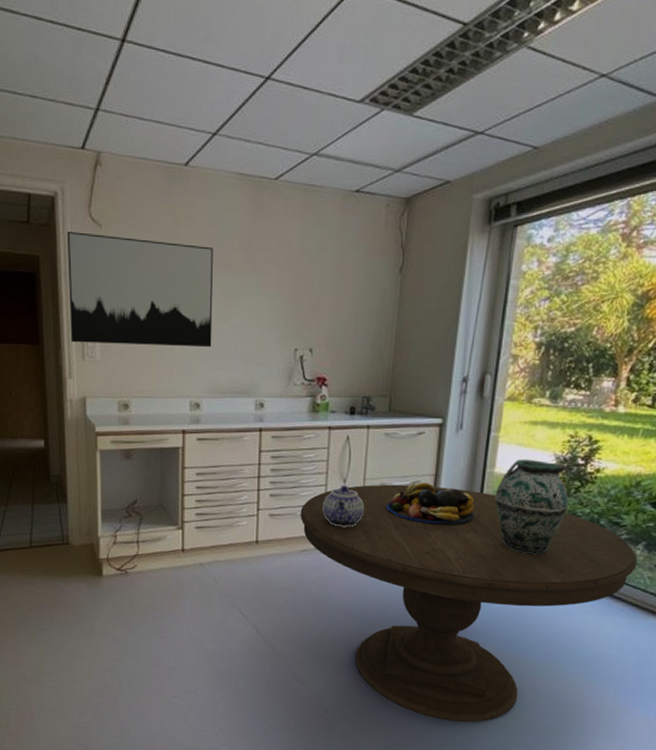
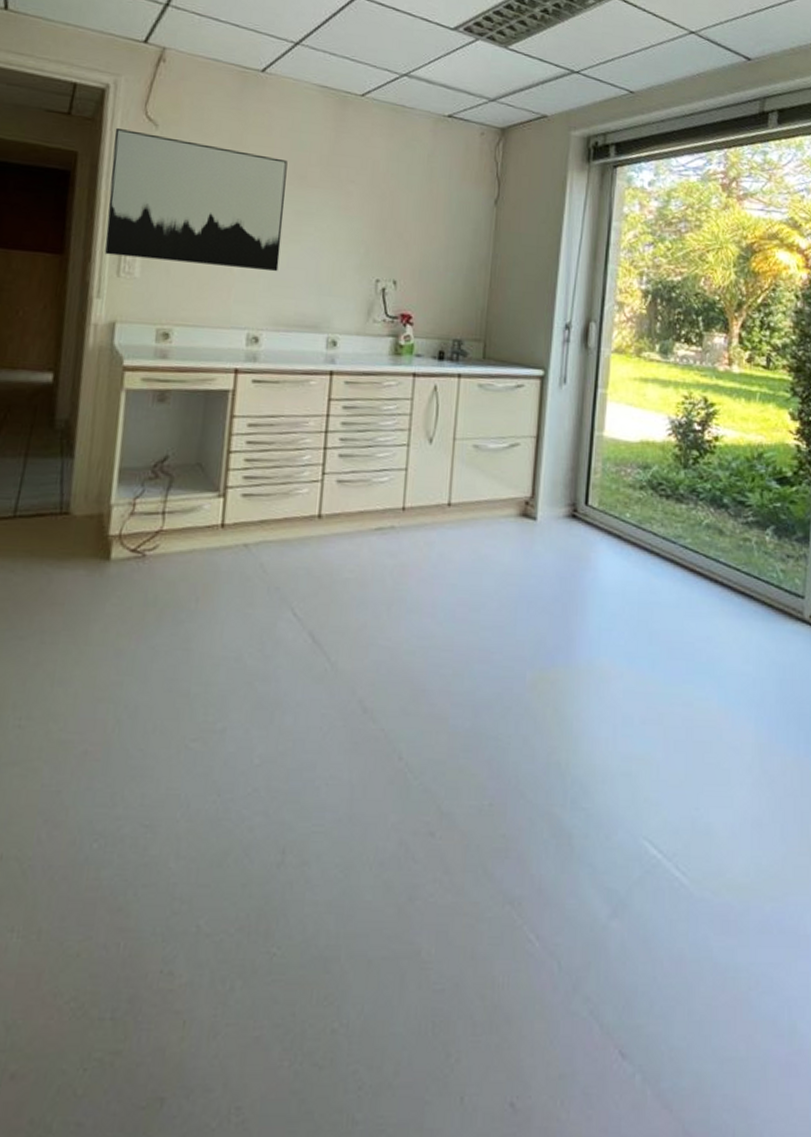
dining table: present [300,484,638,723] -> none [375,446,768,770]
teapot: present [323,485,365,527] -> none [403,445,454,500]
fruit bowl: present [386,482,475,525] -> none [480,445,583,500]
vase: present [495,459,569,555] -> none [605,421,687,540]

